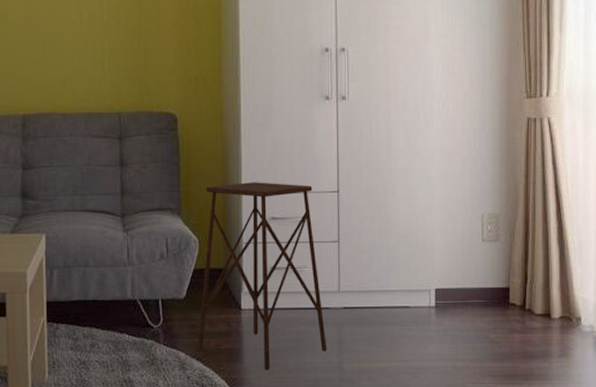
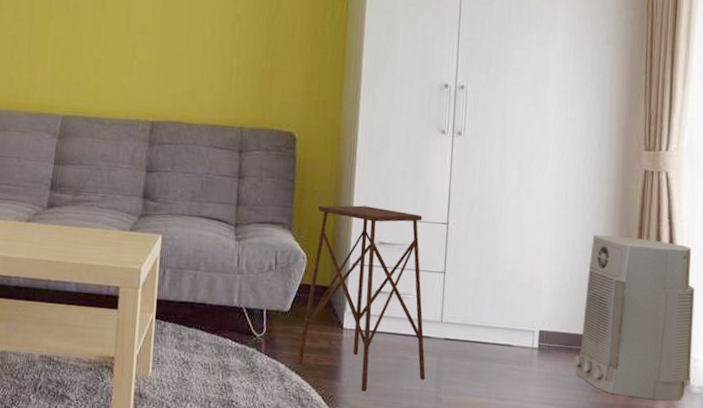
air purifier: none [470,187,582,344] -> present [573,235,695,401]

